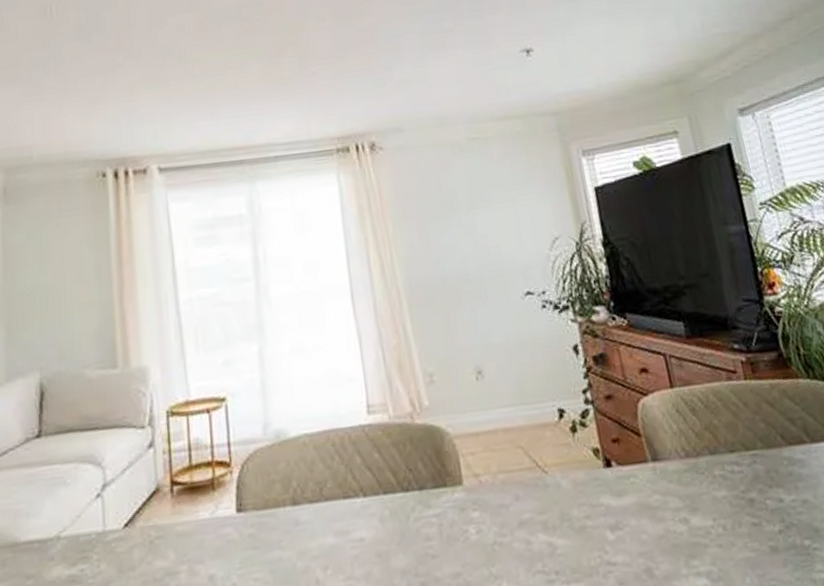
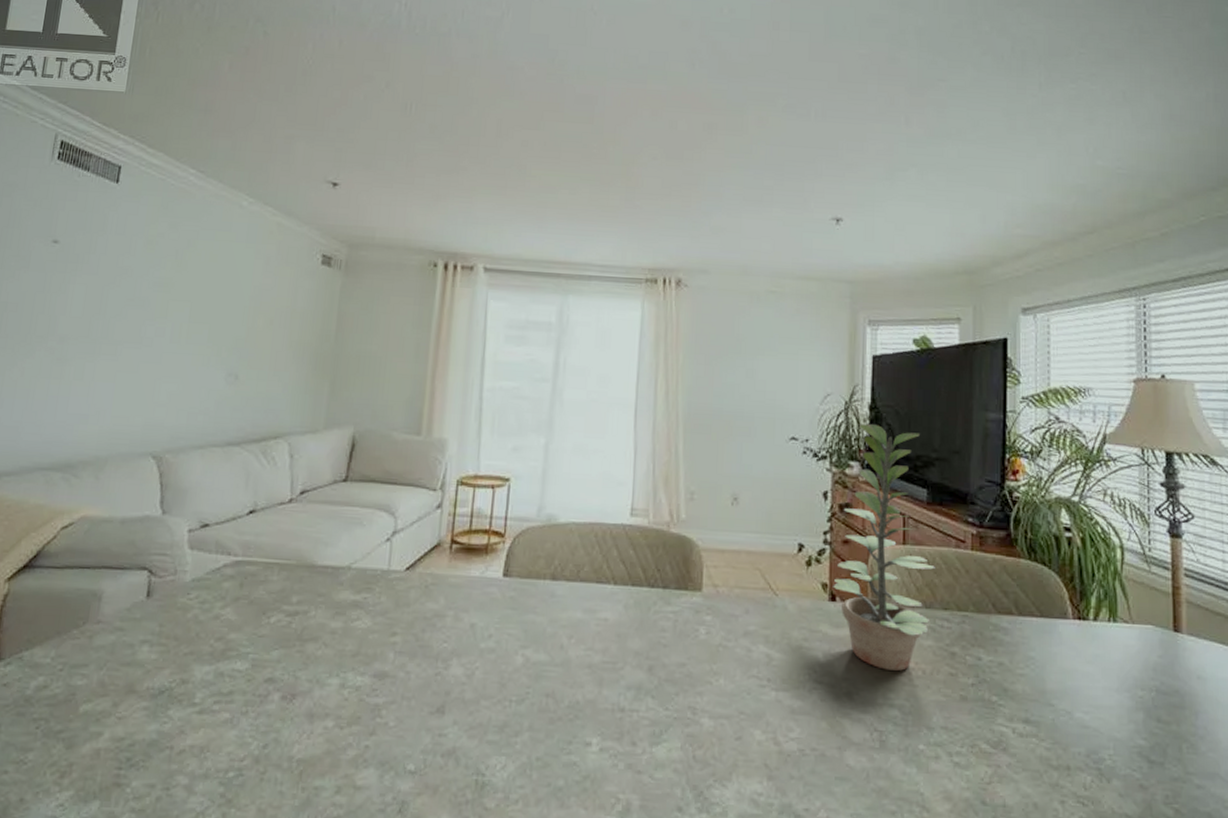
plant: none [595,261,719,535] -> present [833,424,935,671]

